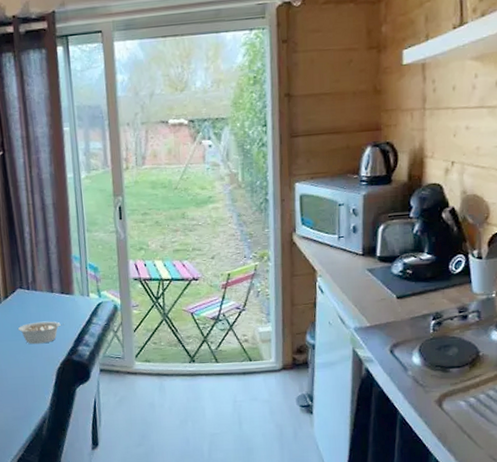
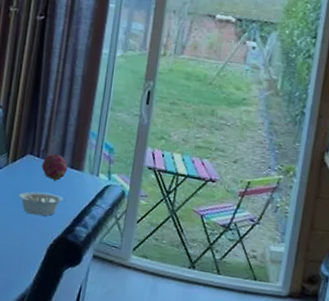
fruit: none [33,283,59,308] -> present [41,153,68,181]

